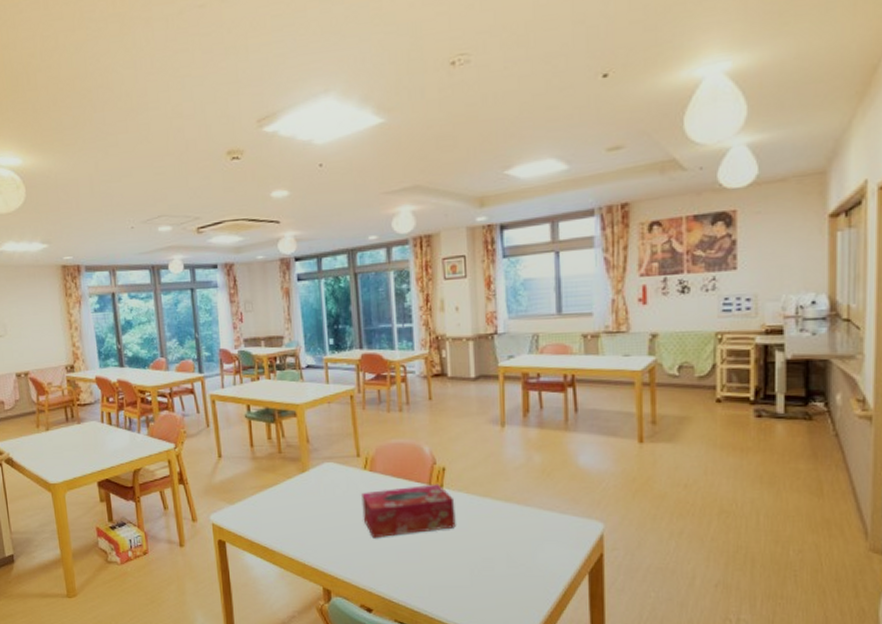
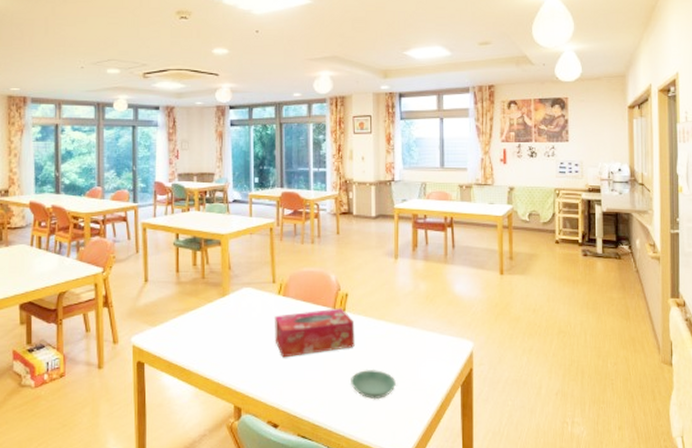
saucer: none [453,553,509,586] -> present [351,370,397,400]

